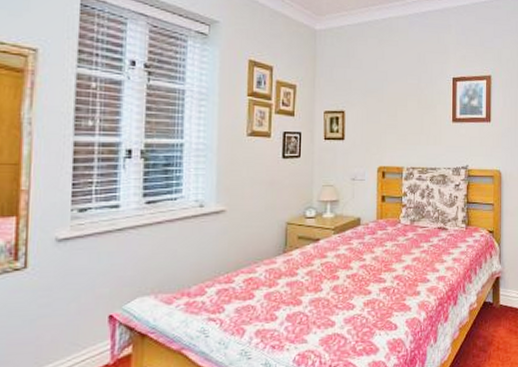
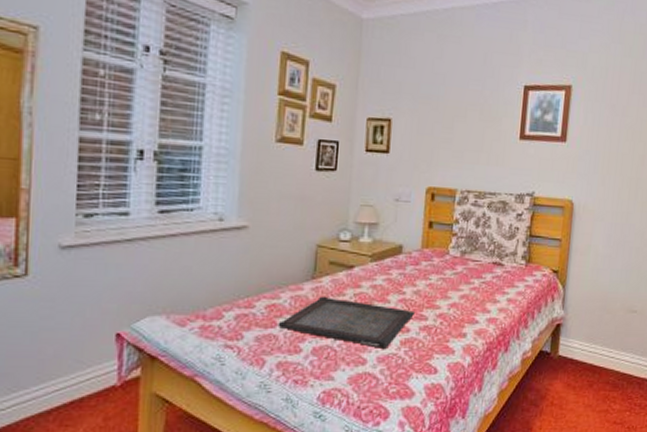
serving tray: none [255,267,375,311] -> present [278,296,416,348]

